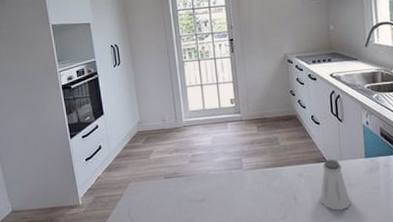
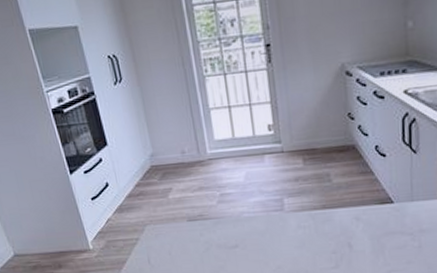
saltshaker: present [320,159,351,211] -> none [382,199,421,260]

